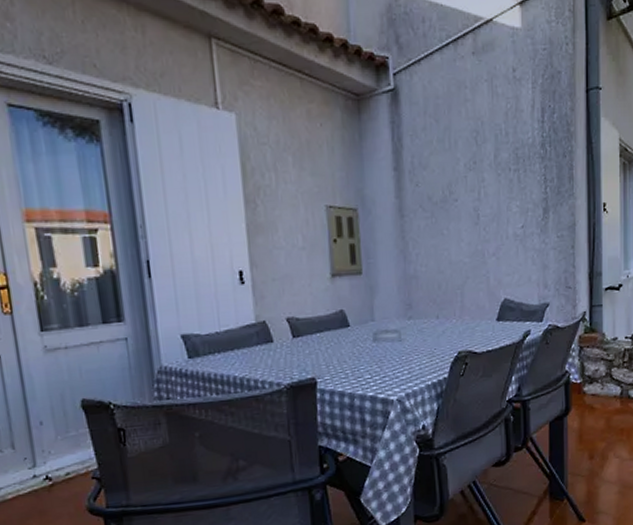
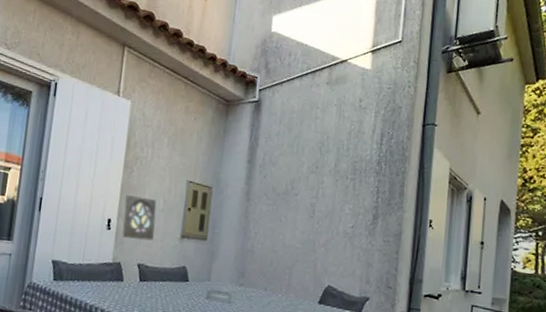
wall ornament: none [253,236,300,290] -> present [122,195,157,241]

